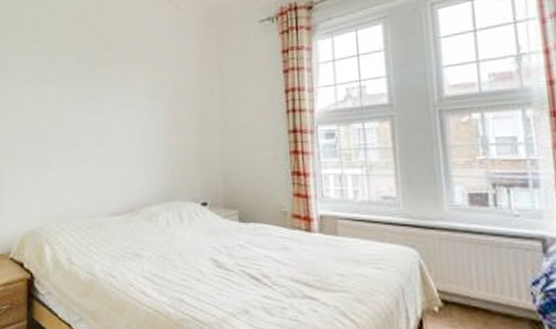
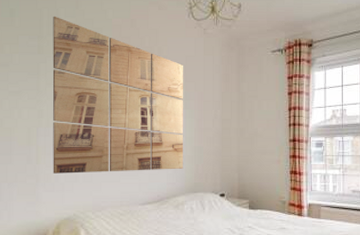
wall art: none [17,10,157,181] -> present [52,16,184,174]

